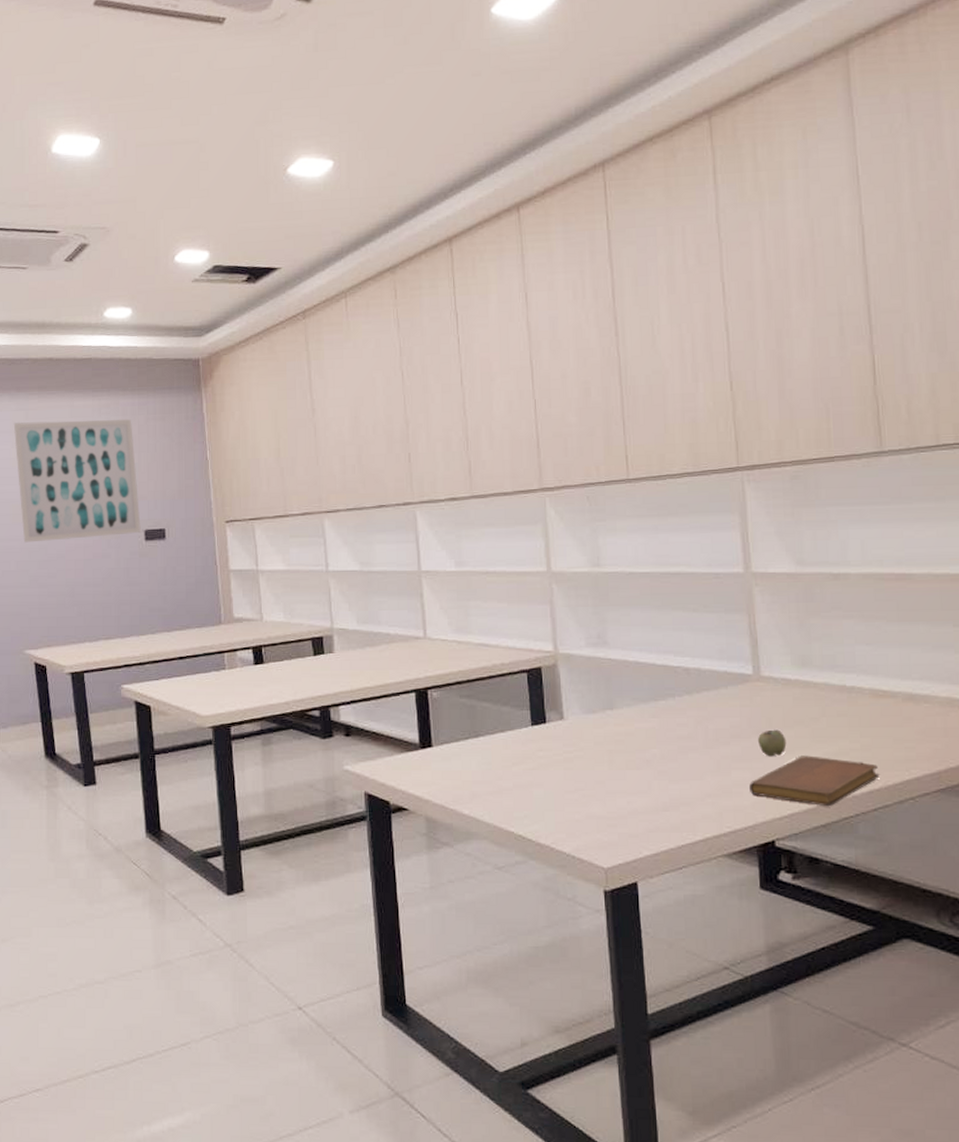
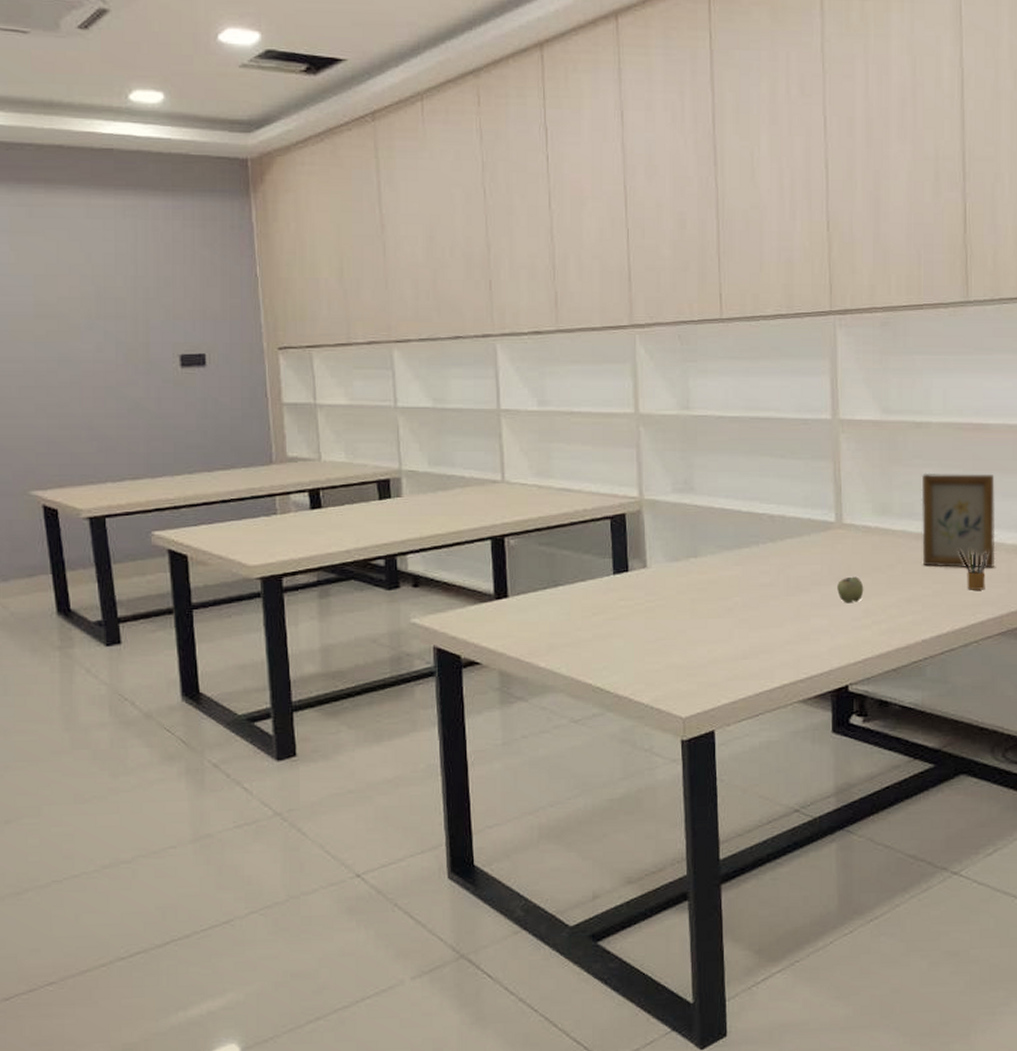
wall art: present [13,418,141,543] -> none [12,221,176,365]
notebook: present [749,755,880,807] -> none [827,602,948,652]
picture frame: none [842,624,929,722] -> present [921,473,996,568]
pencil box: none [887,701,920,745] -> present [958,548,988,590]

